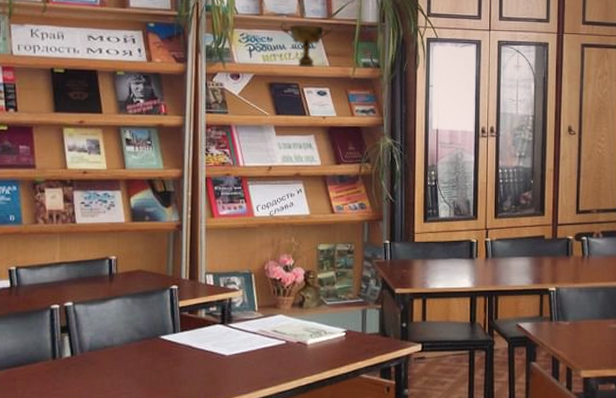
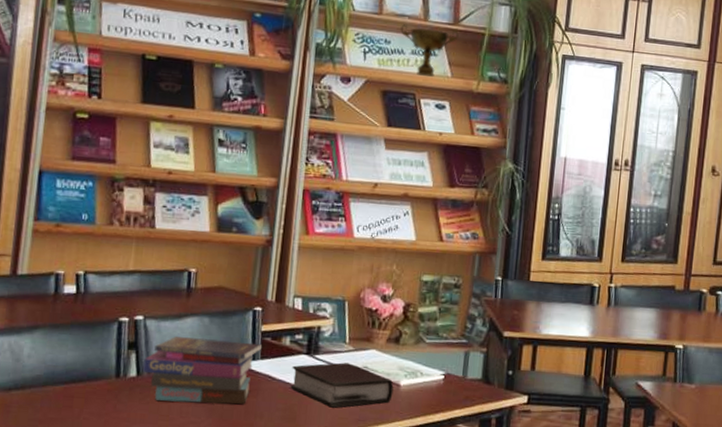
books: none [76,318,180,376] -> present [143,336,262,405]
bible: none [209,328,301,369] -> present [290,362,394,408]

